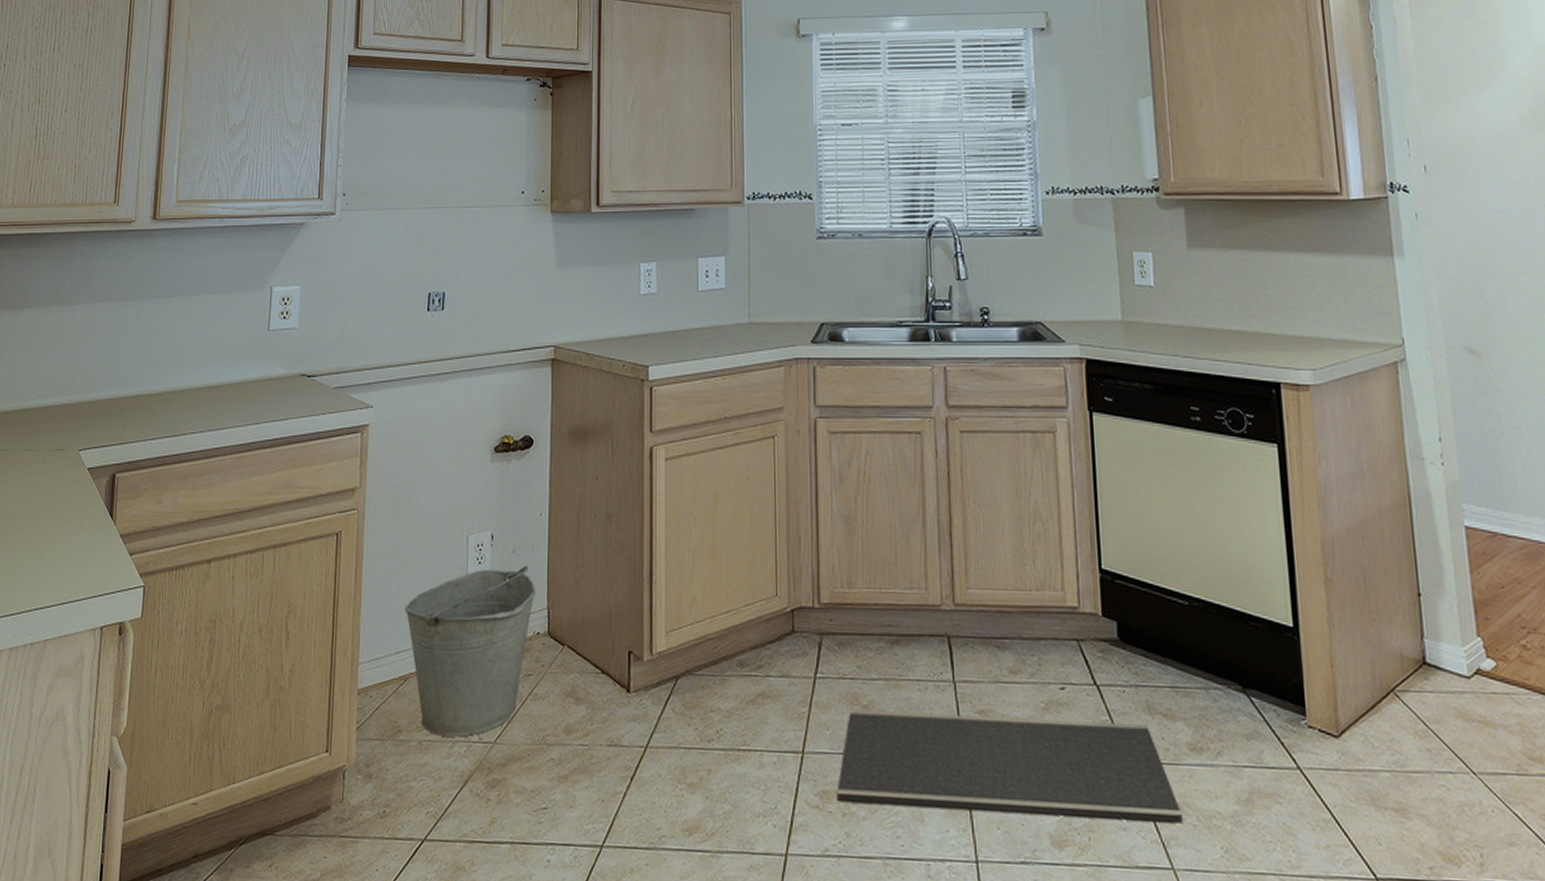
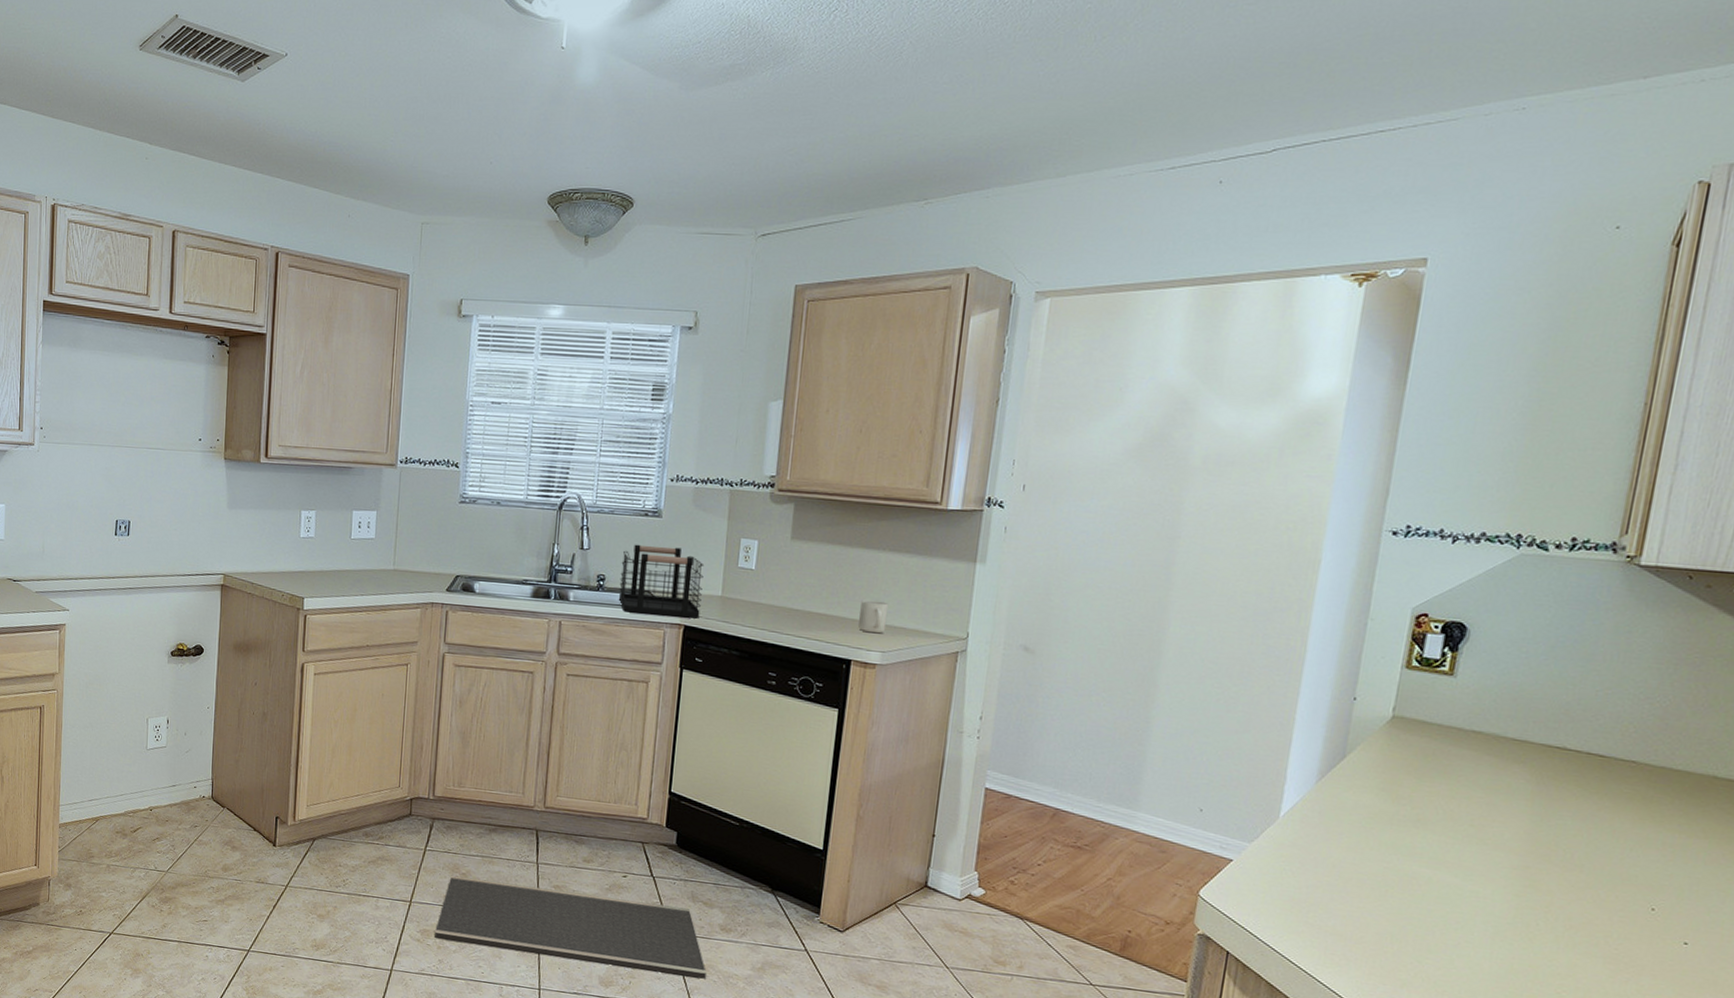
bucket: present [404,565,535,737] -> none [96,745,202,866]
dish rack: none [1005,268,1102,349] -> present [618,544,705,619]
mug: none [1276,310,1312,349] -> present [858,599,889,634]

